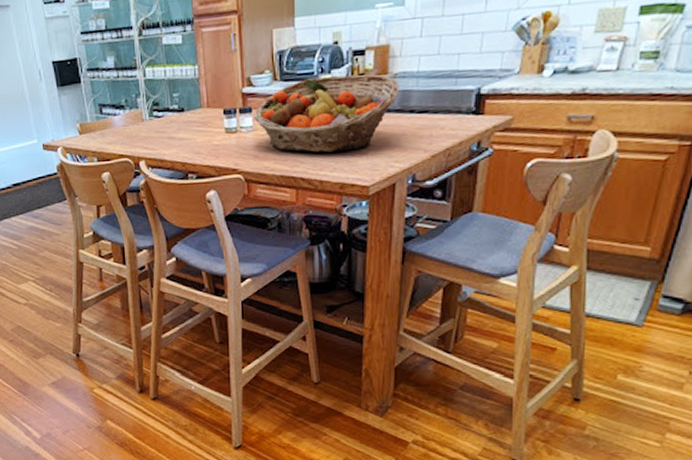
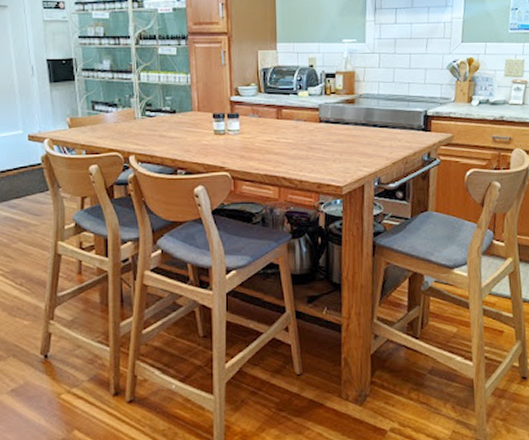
fruit basket: present [254,74,400,153] -> none [240,93,364,156]

